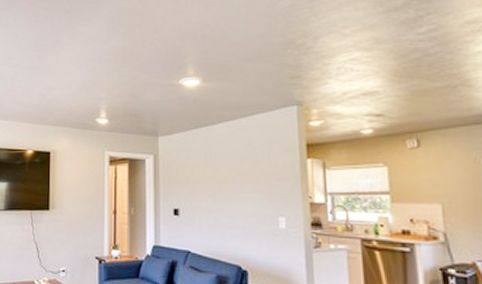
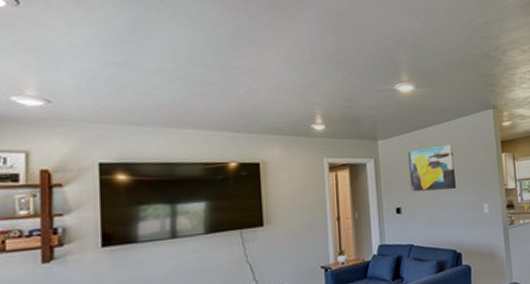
wall art: none [190,145,244,196] -> present [408,145,456,192]

